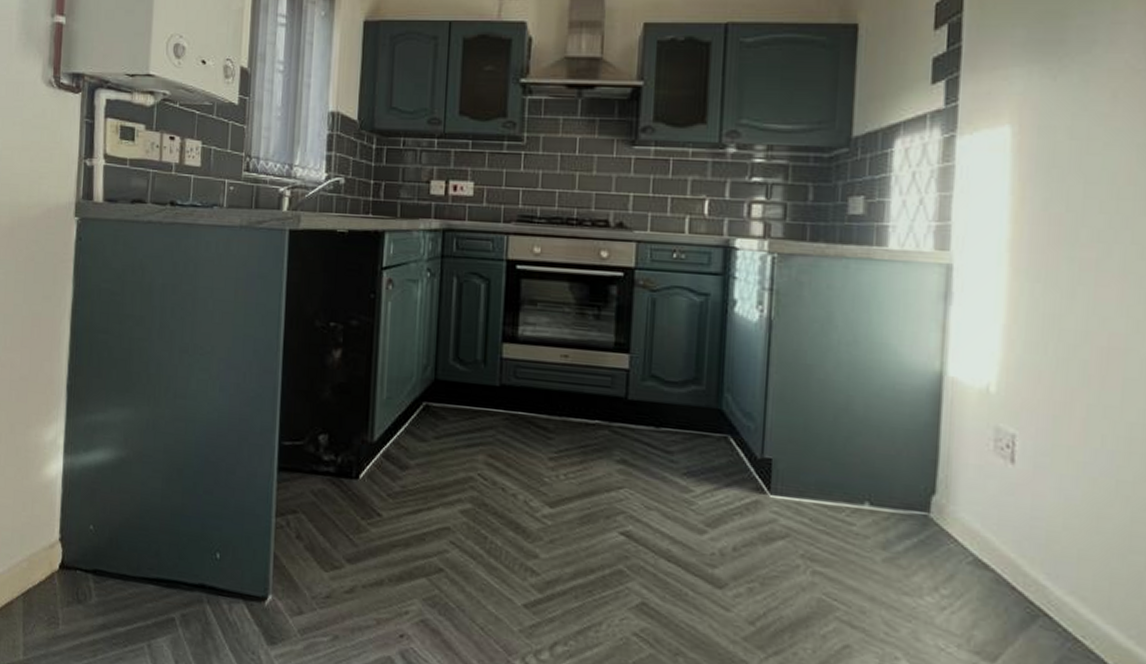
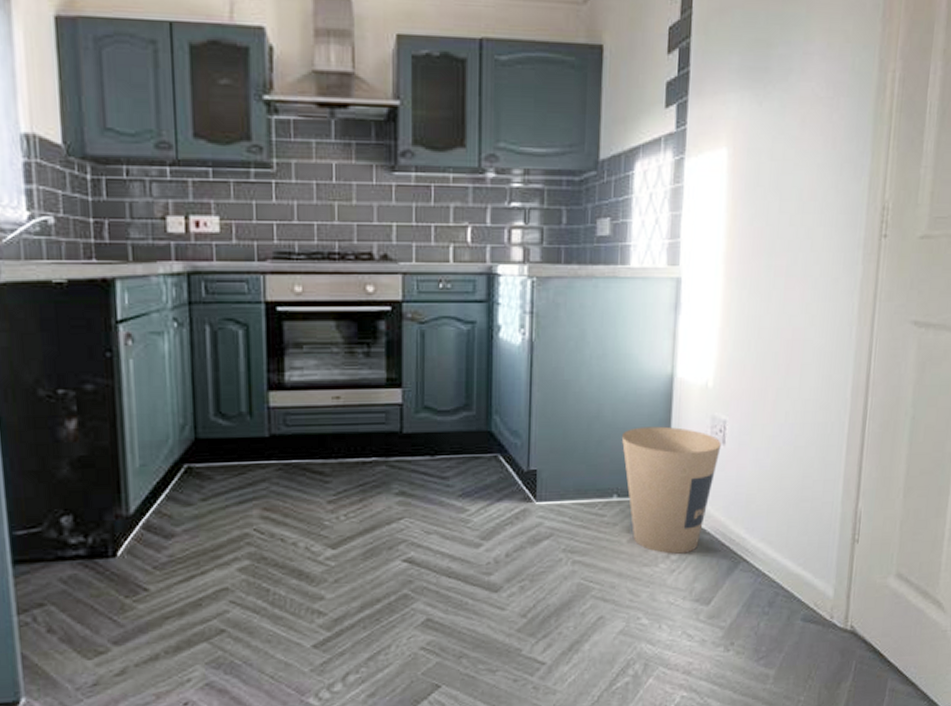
trash can: none [875,427,1009,590] -> present [621,426,721,554]

